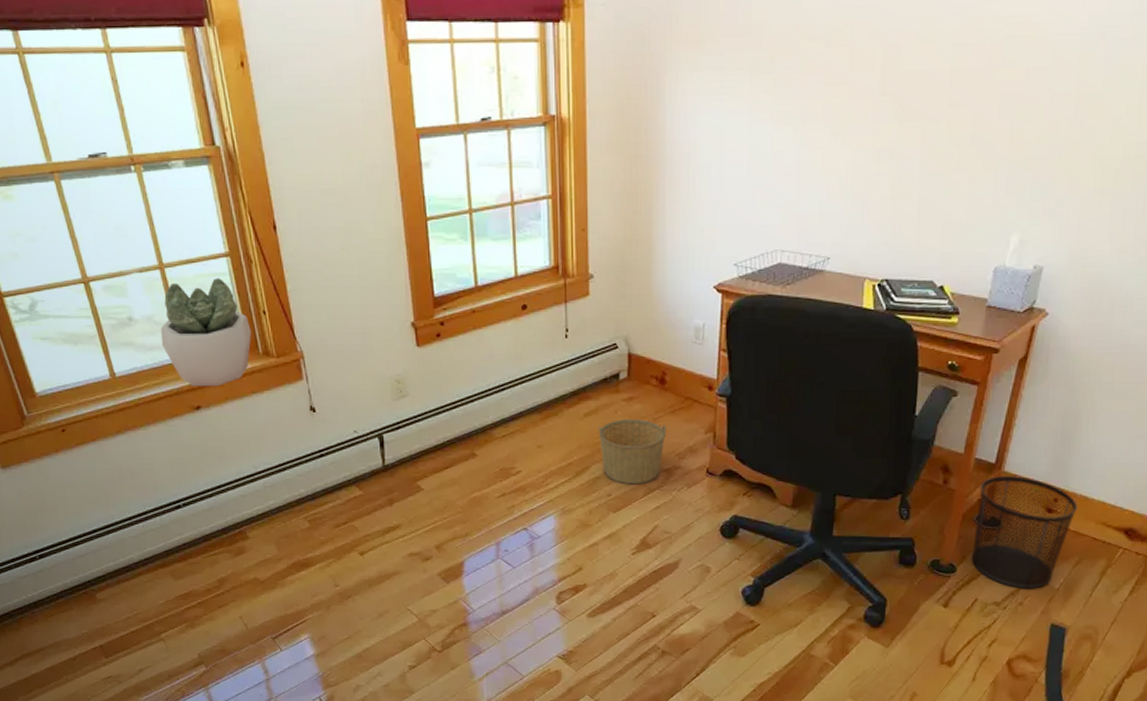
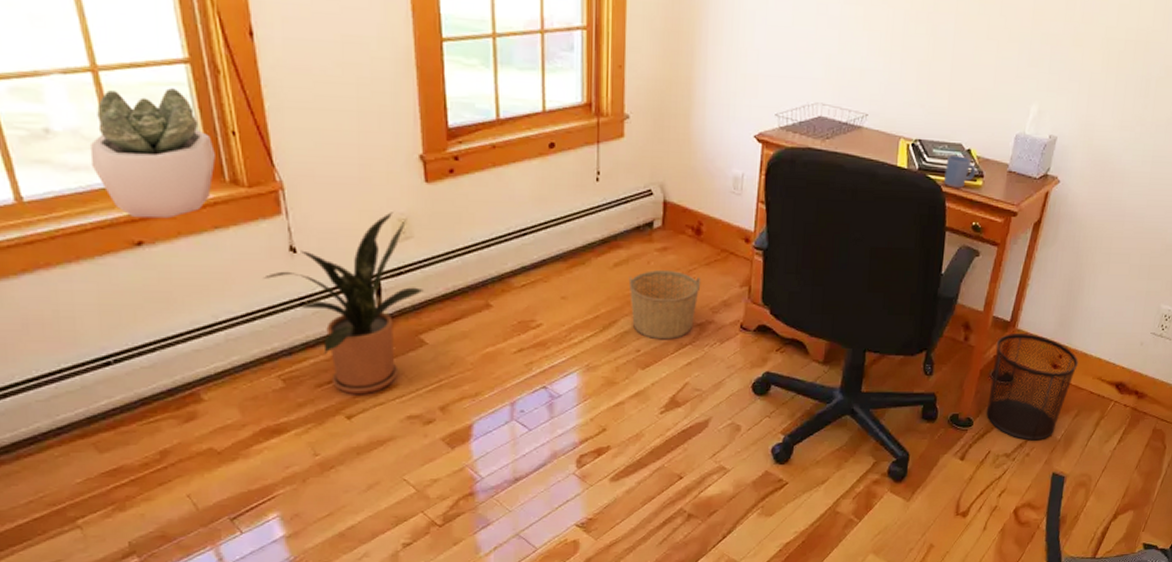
house plant: none [290,374,419,535] -> present [262,212,423,395]
mug: none [913,292,951,327] -> present [943,154,976,188]

